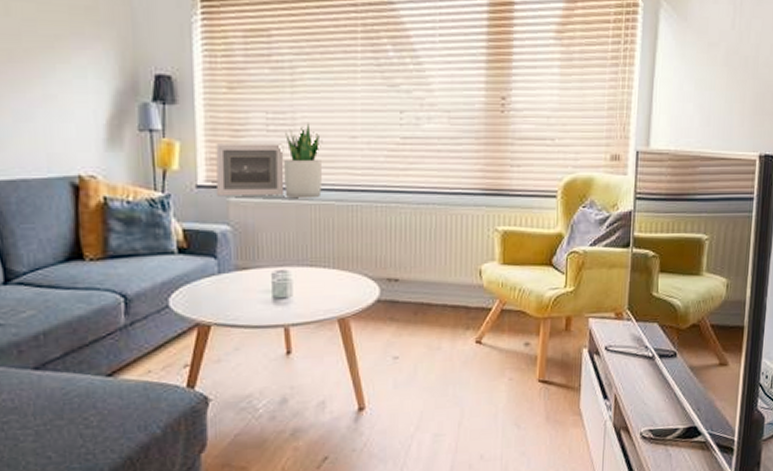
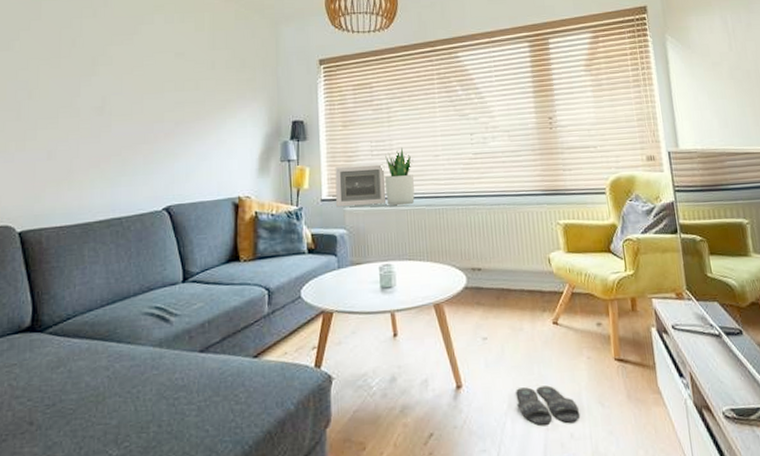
slippers: none [426,407,493,447] -> present [516,385,580,425]

